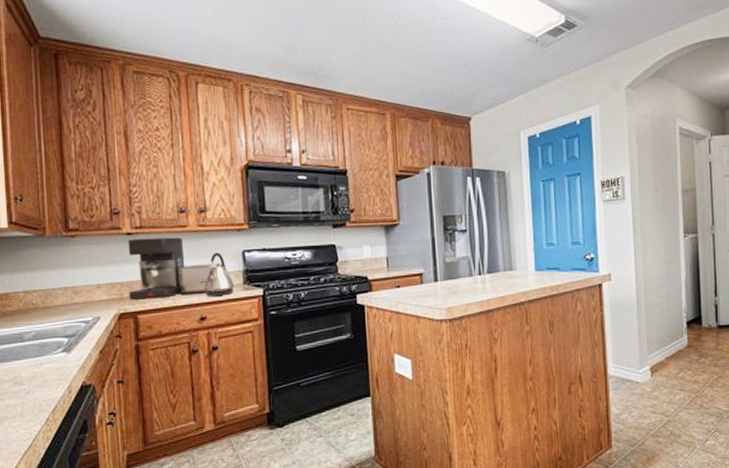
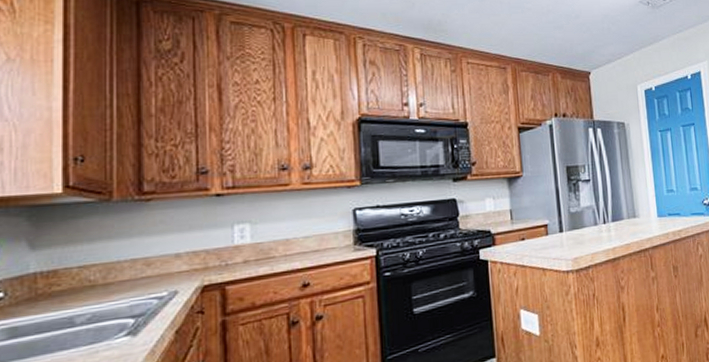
coffee maker: present [128,237,185,300] -> none [216,196,286,269]
toaster: present [177,263,227,295] -> none [276,223,335,260]
kettle: present [203,252,235,297] -> none [307,212,344,261]

